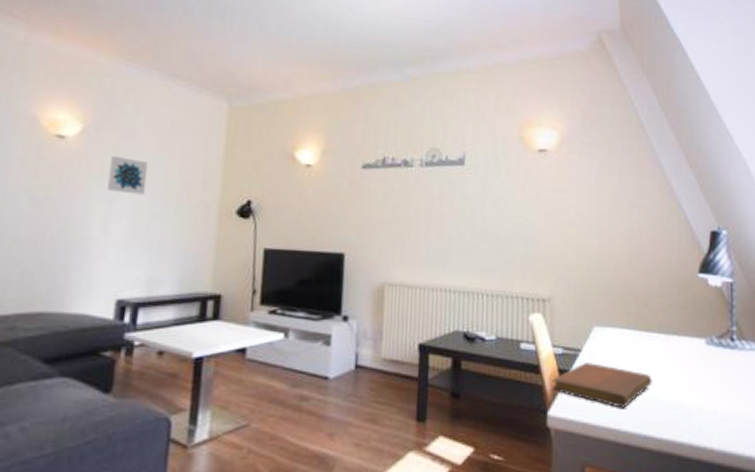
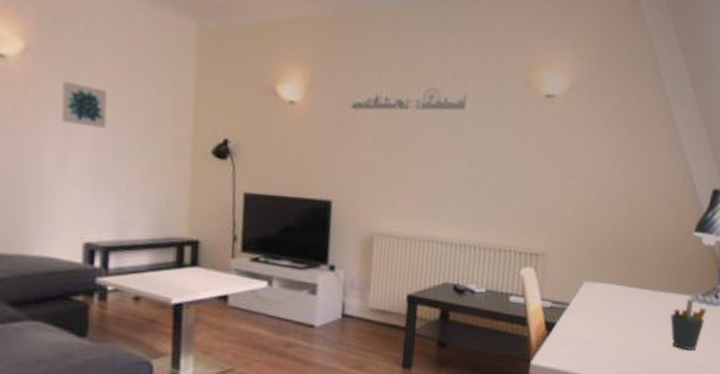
notebook: present [552,363,652,408] -> none [537,316,635,359]
pen holder: none [686,342,725,398] -> present [669,299,707,351]

